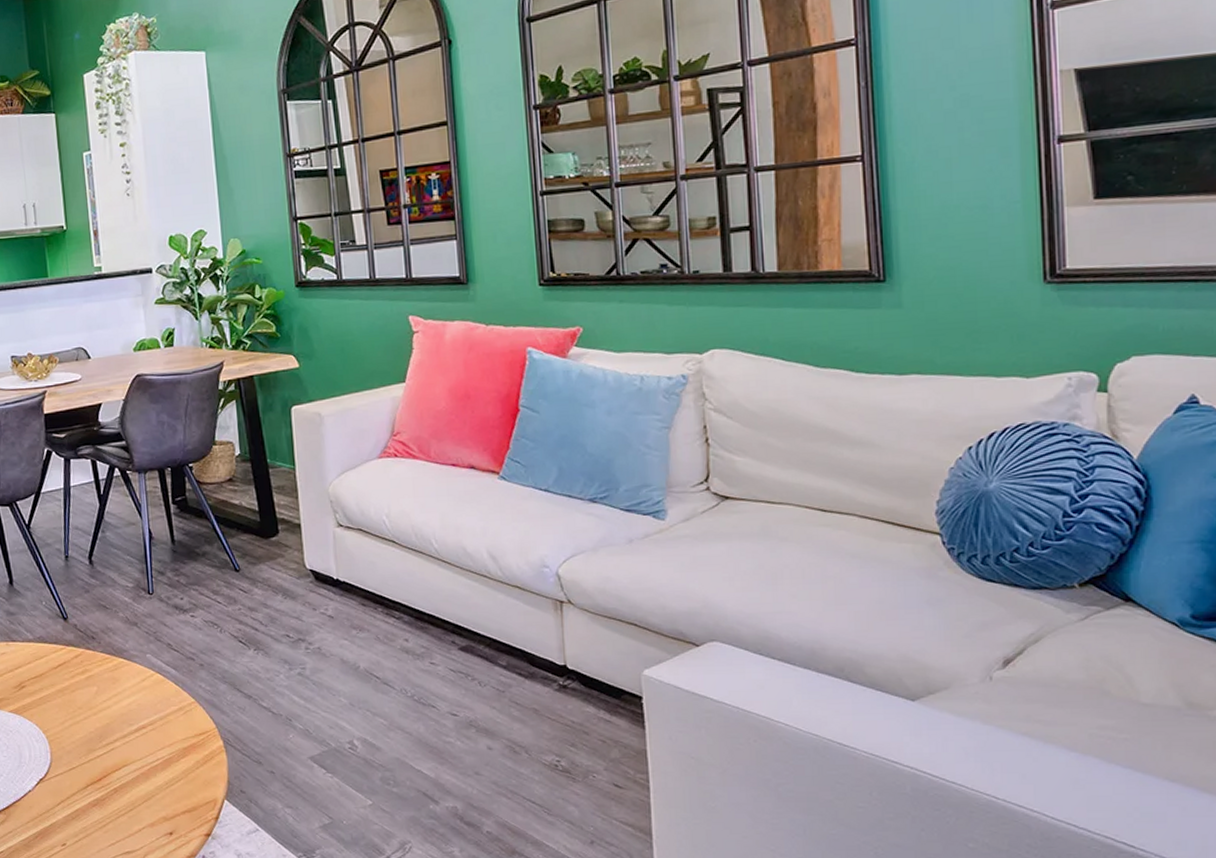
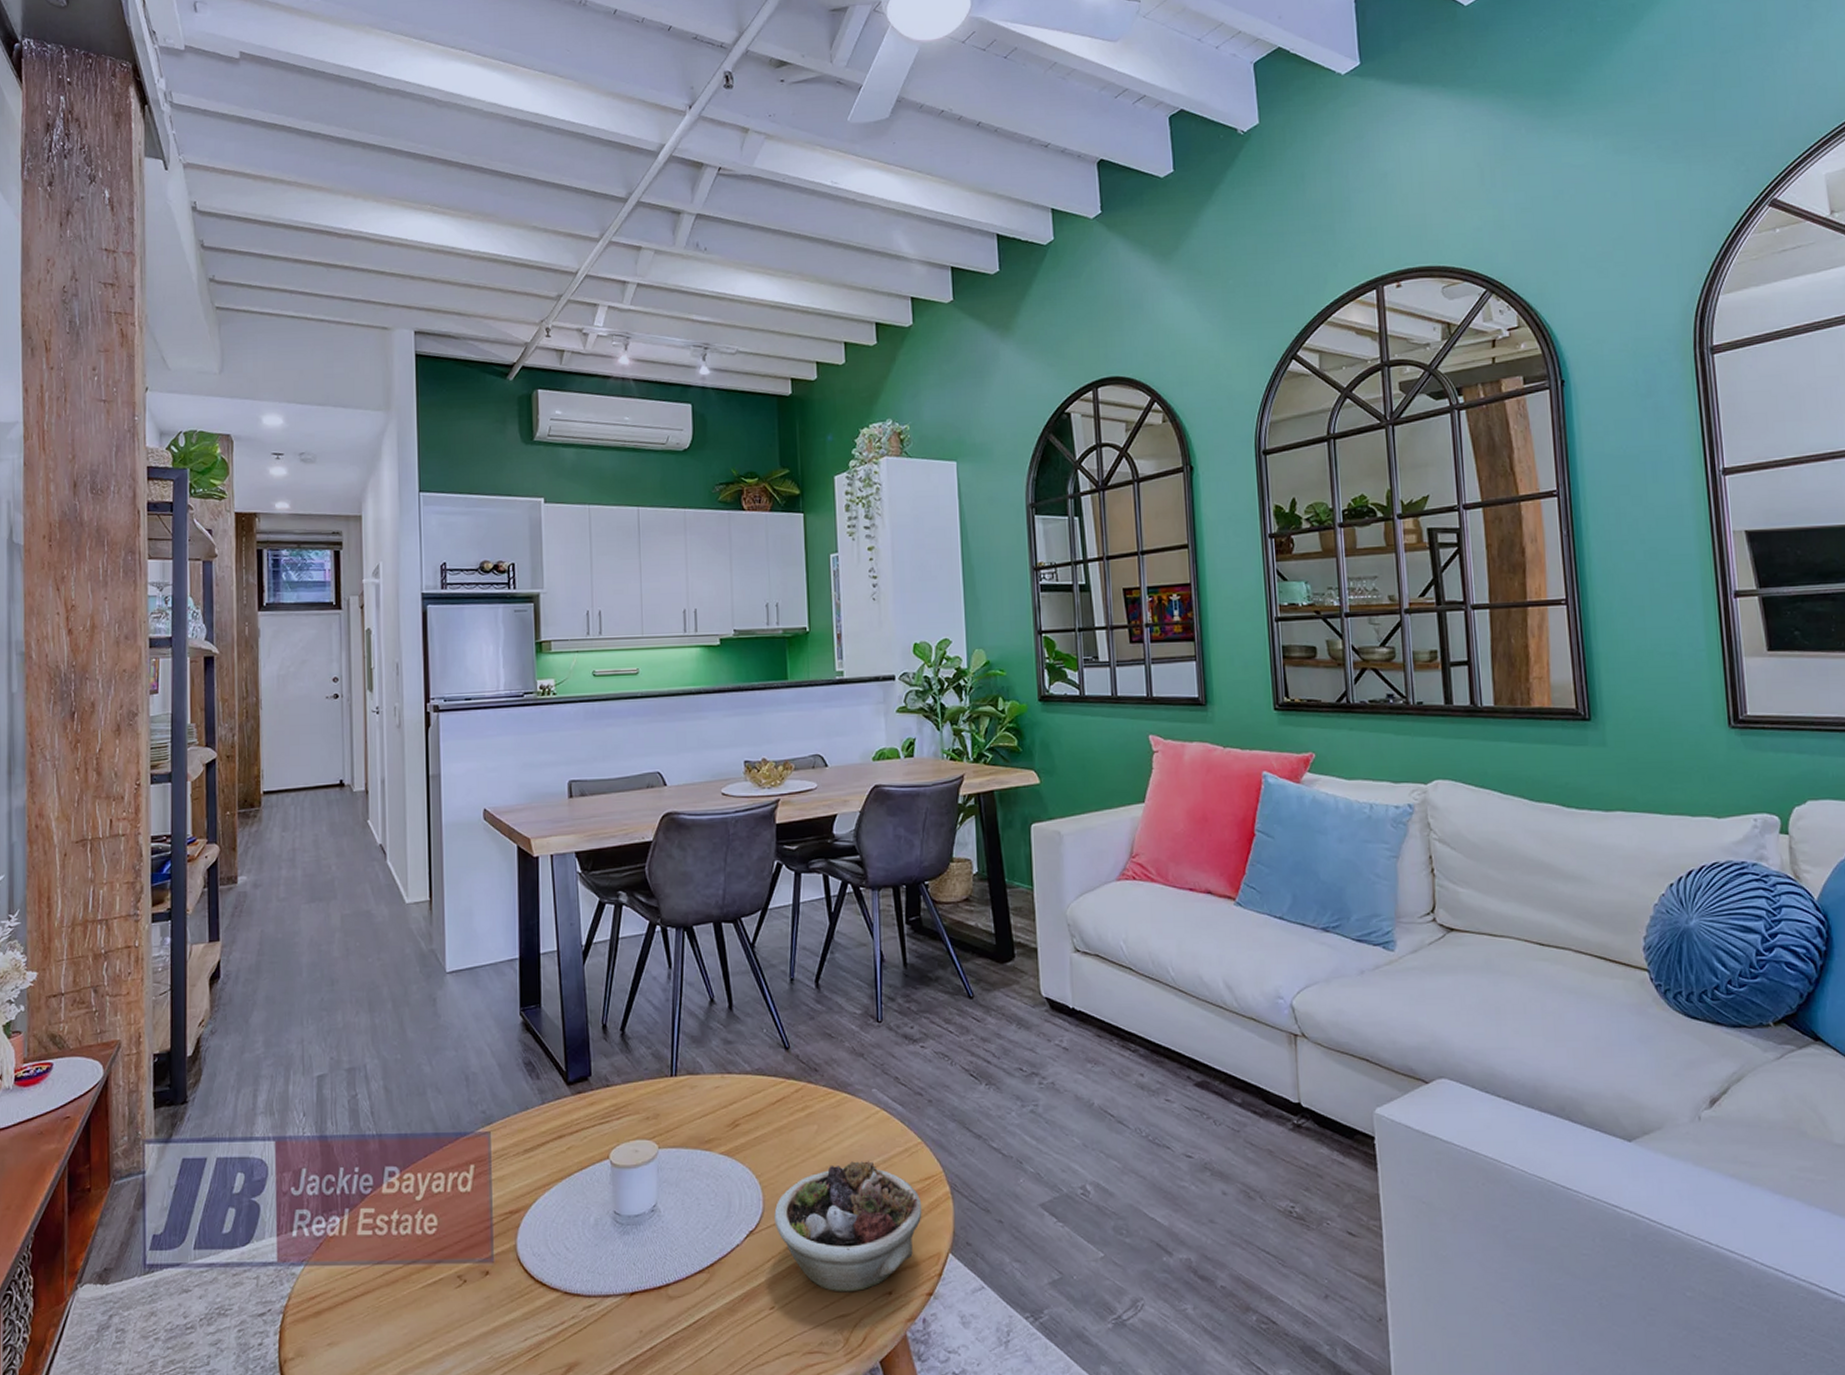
succulent planter: none [61,718,198,832] -> present [774,1161,922,1292]

